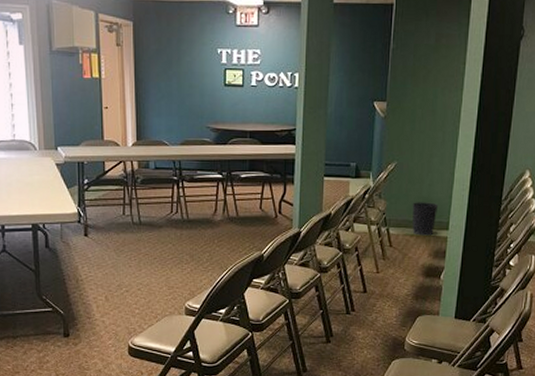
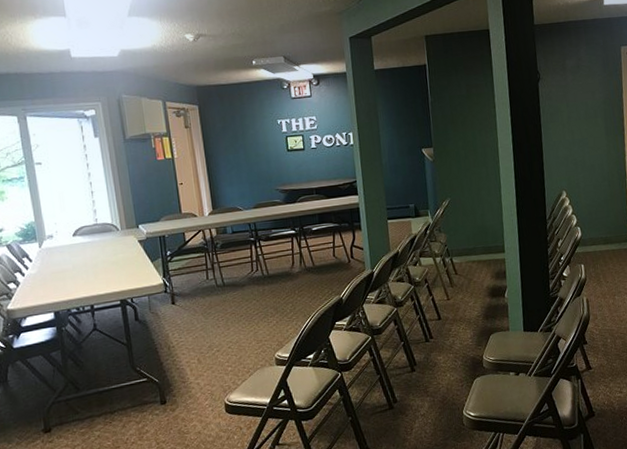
wastebasket: present [412,202,439,236] -> none [469,230,493,261]

